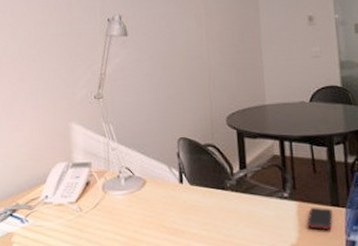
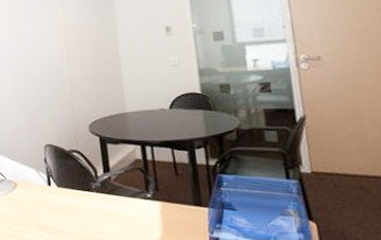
cell phone: present [307,208,333,230] -> none [170,207,196,227]

